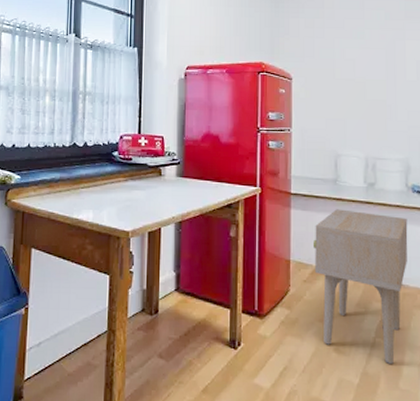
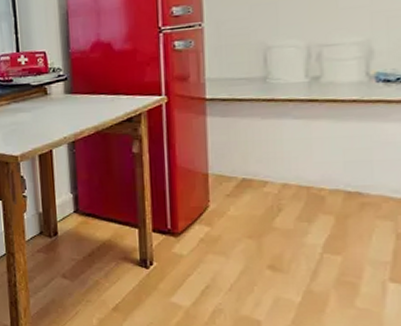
side table: present [314,209,408,364] -> none [238,111,369,281]

